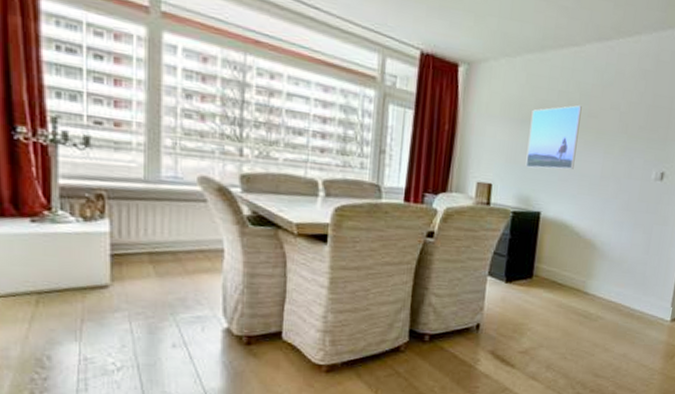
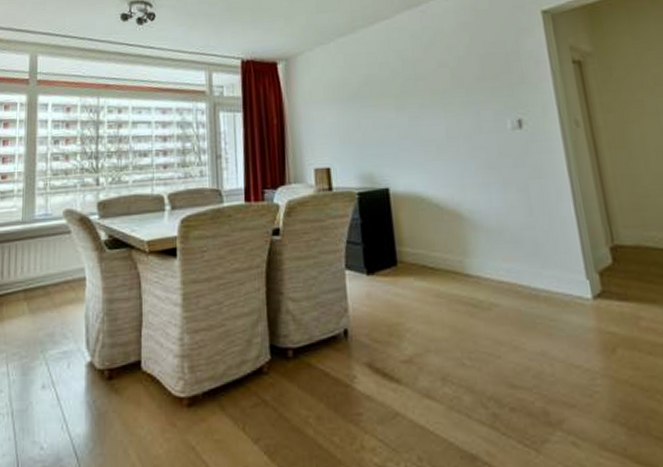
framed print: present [525,105,582,170] -> none [356,72,414,144]

